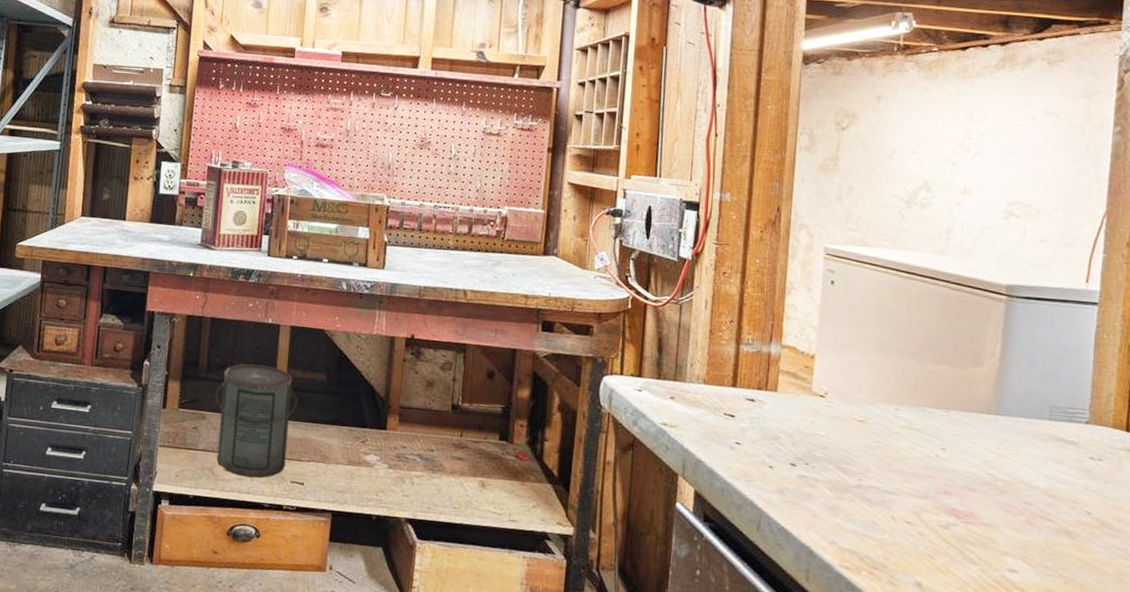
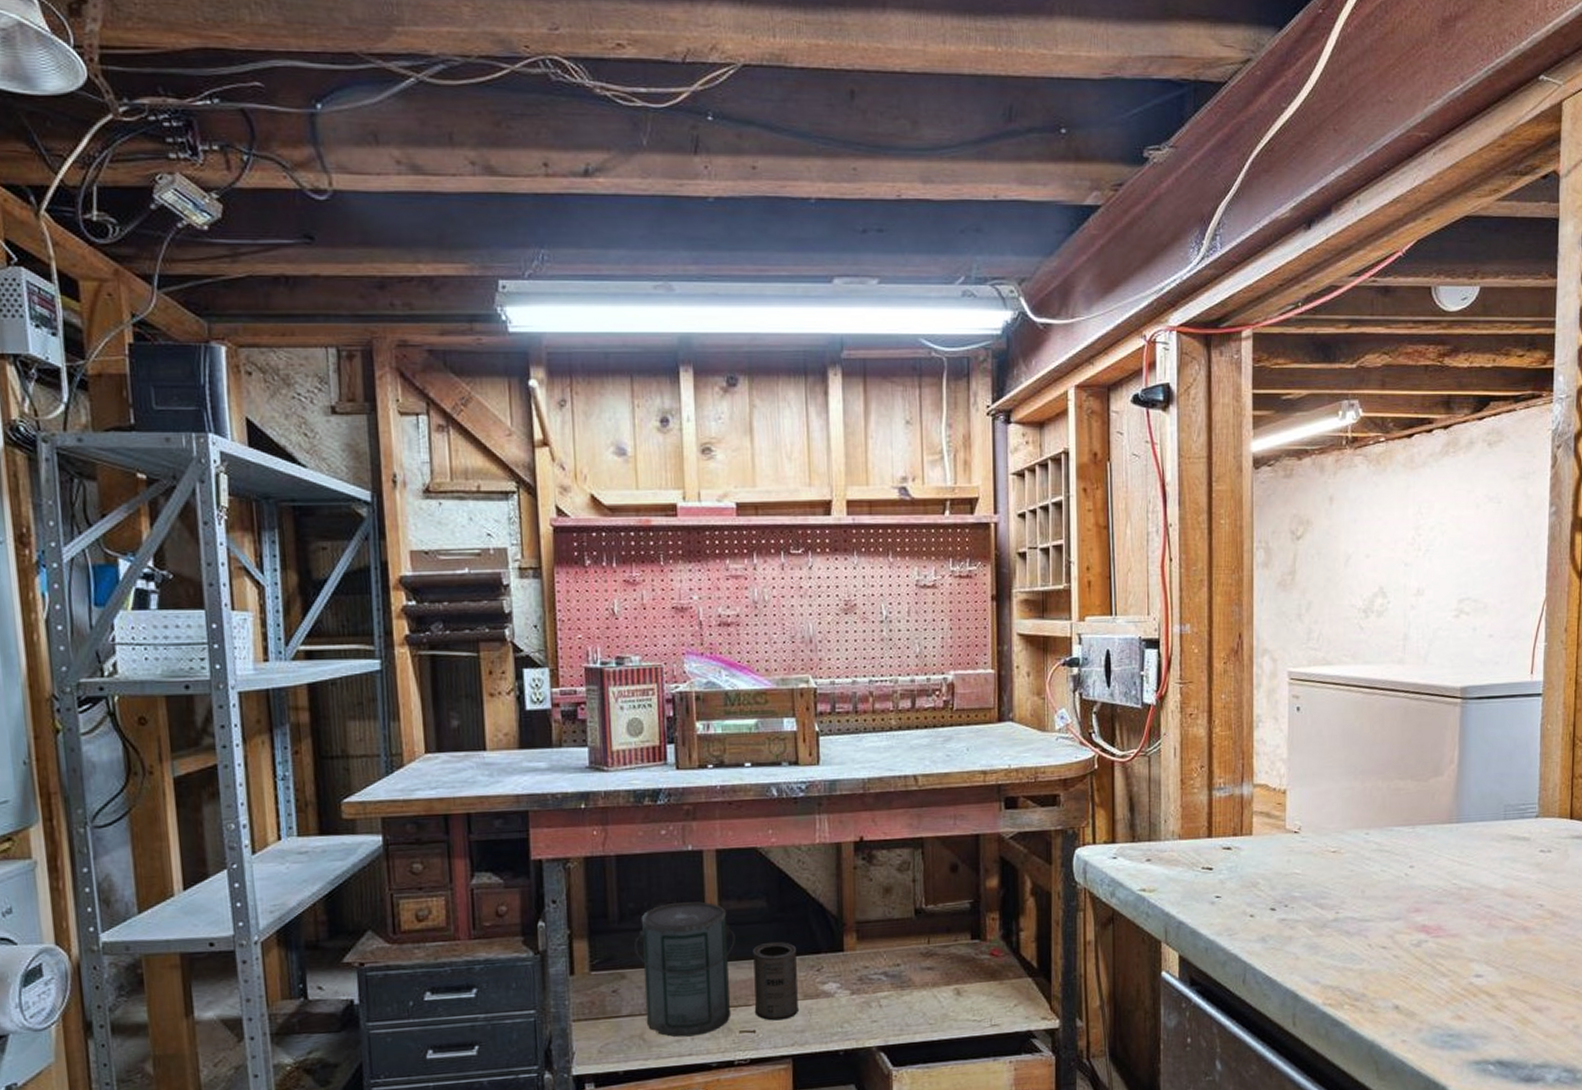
paint can: none [305,410,347,479] -> present [753,942,798,1021]

